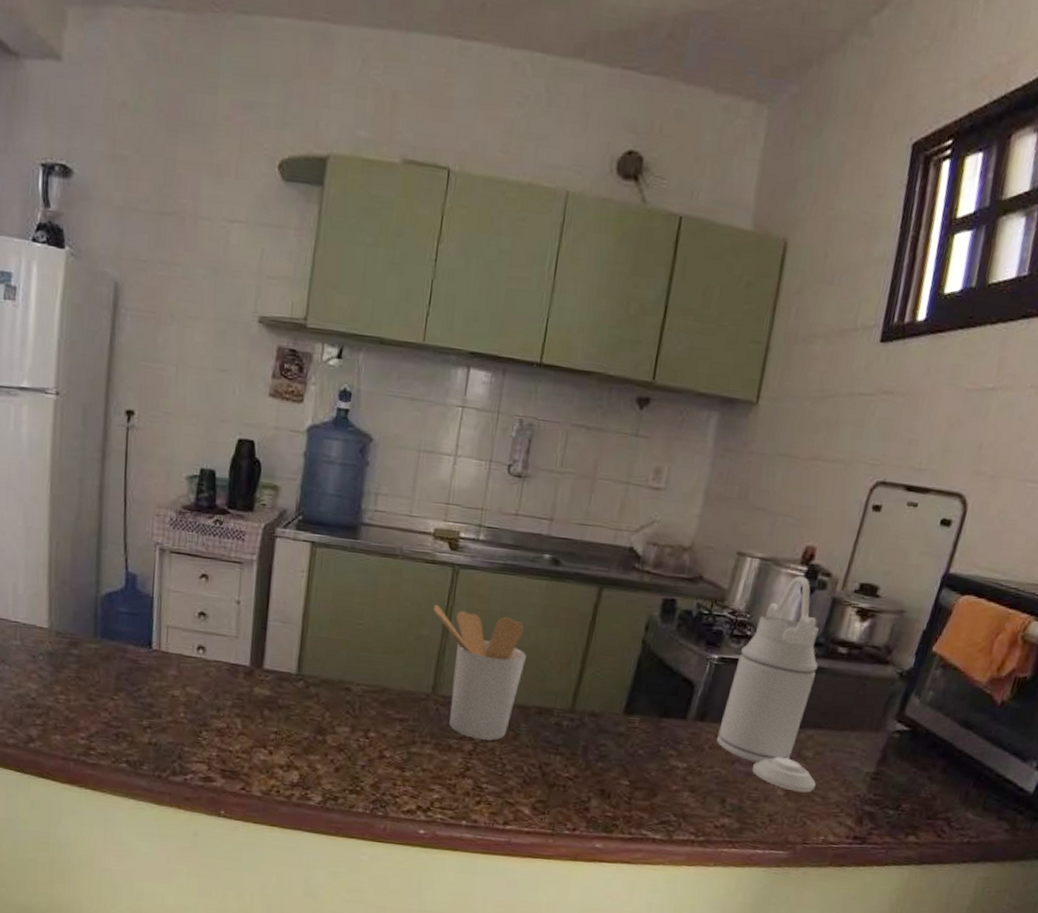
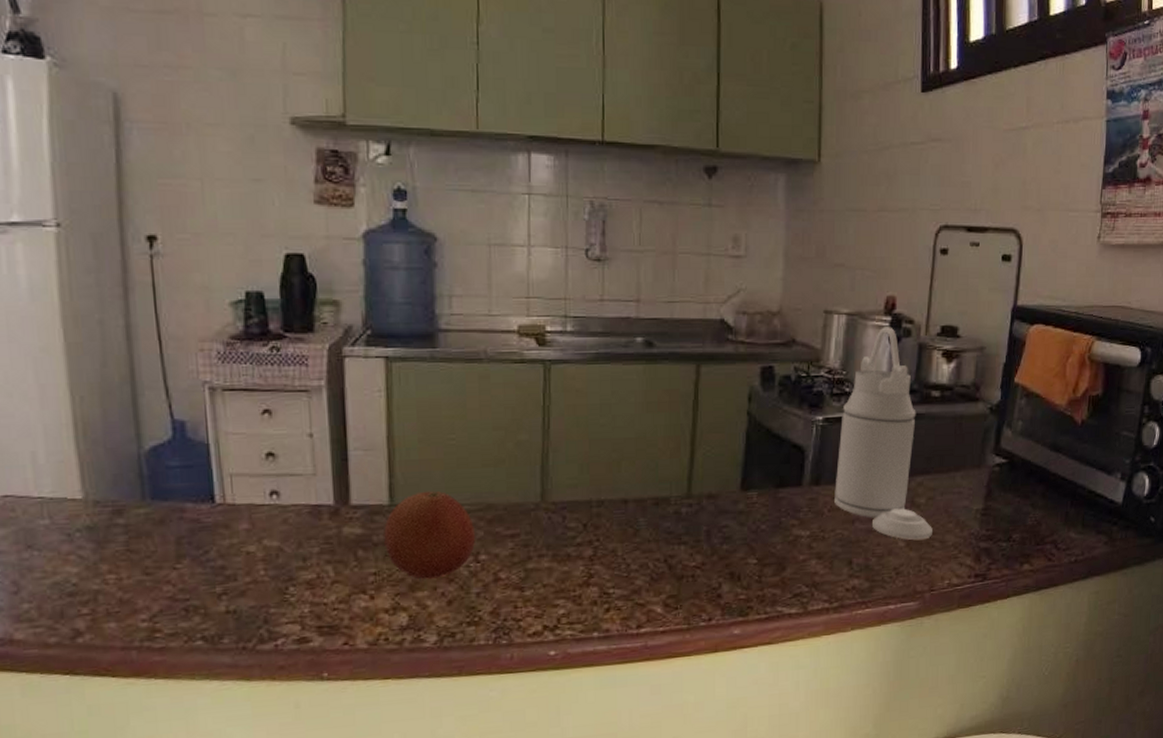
fruit: none [288,667,369,746] -> present [384,490,476,579]
utensil holder: present [432,604,526,741] -> none [528,406,634,543]

